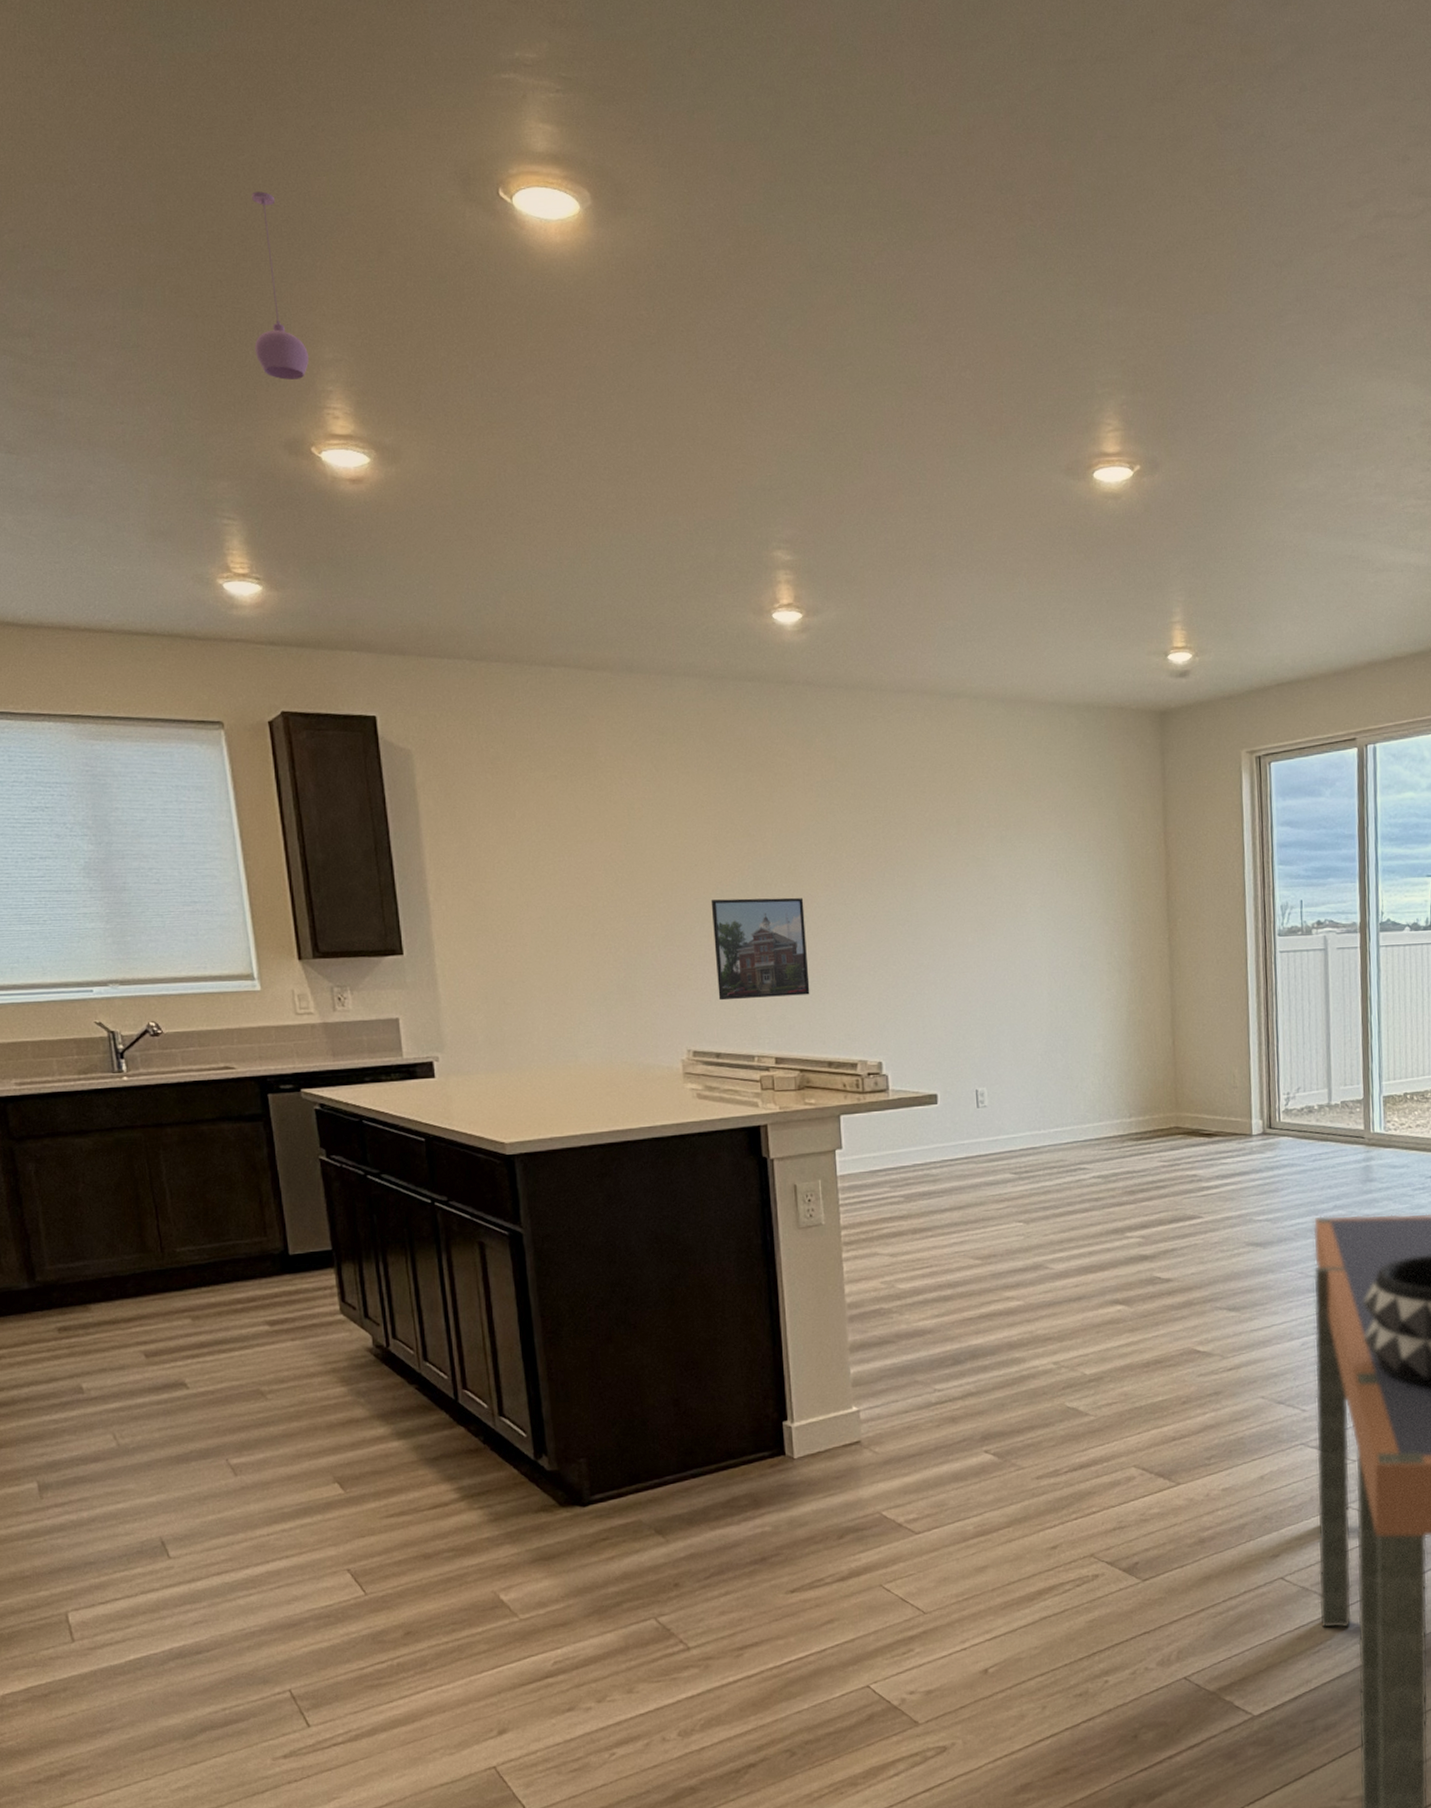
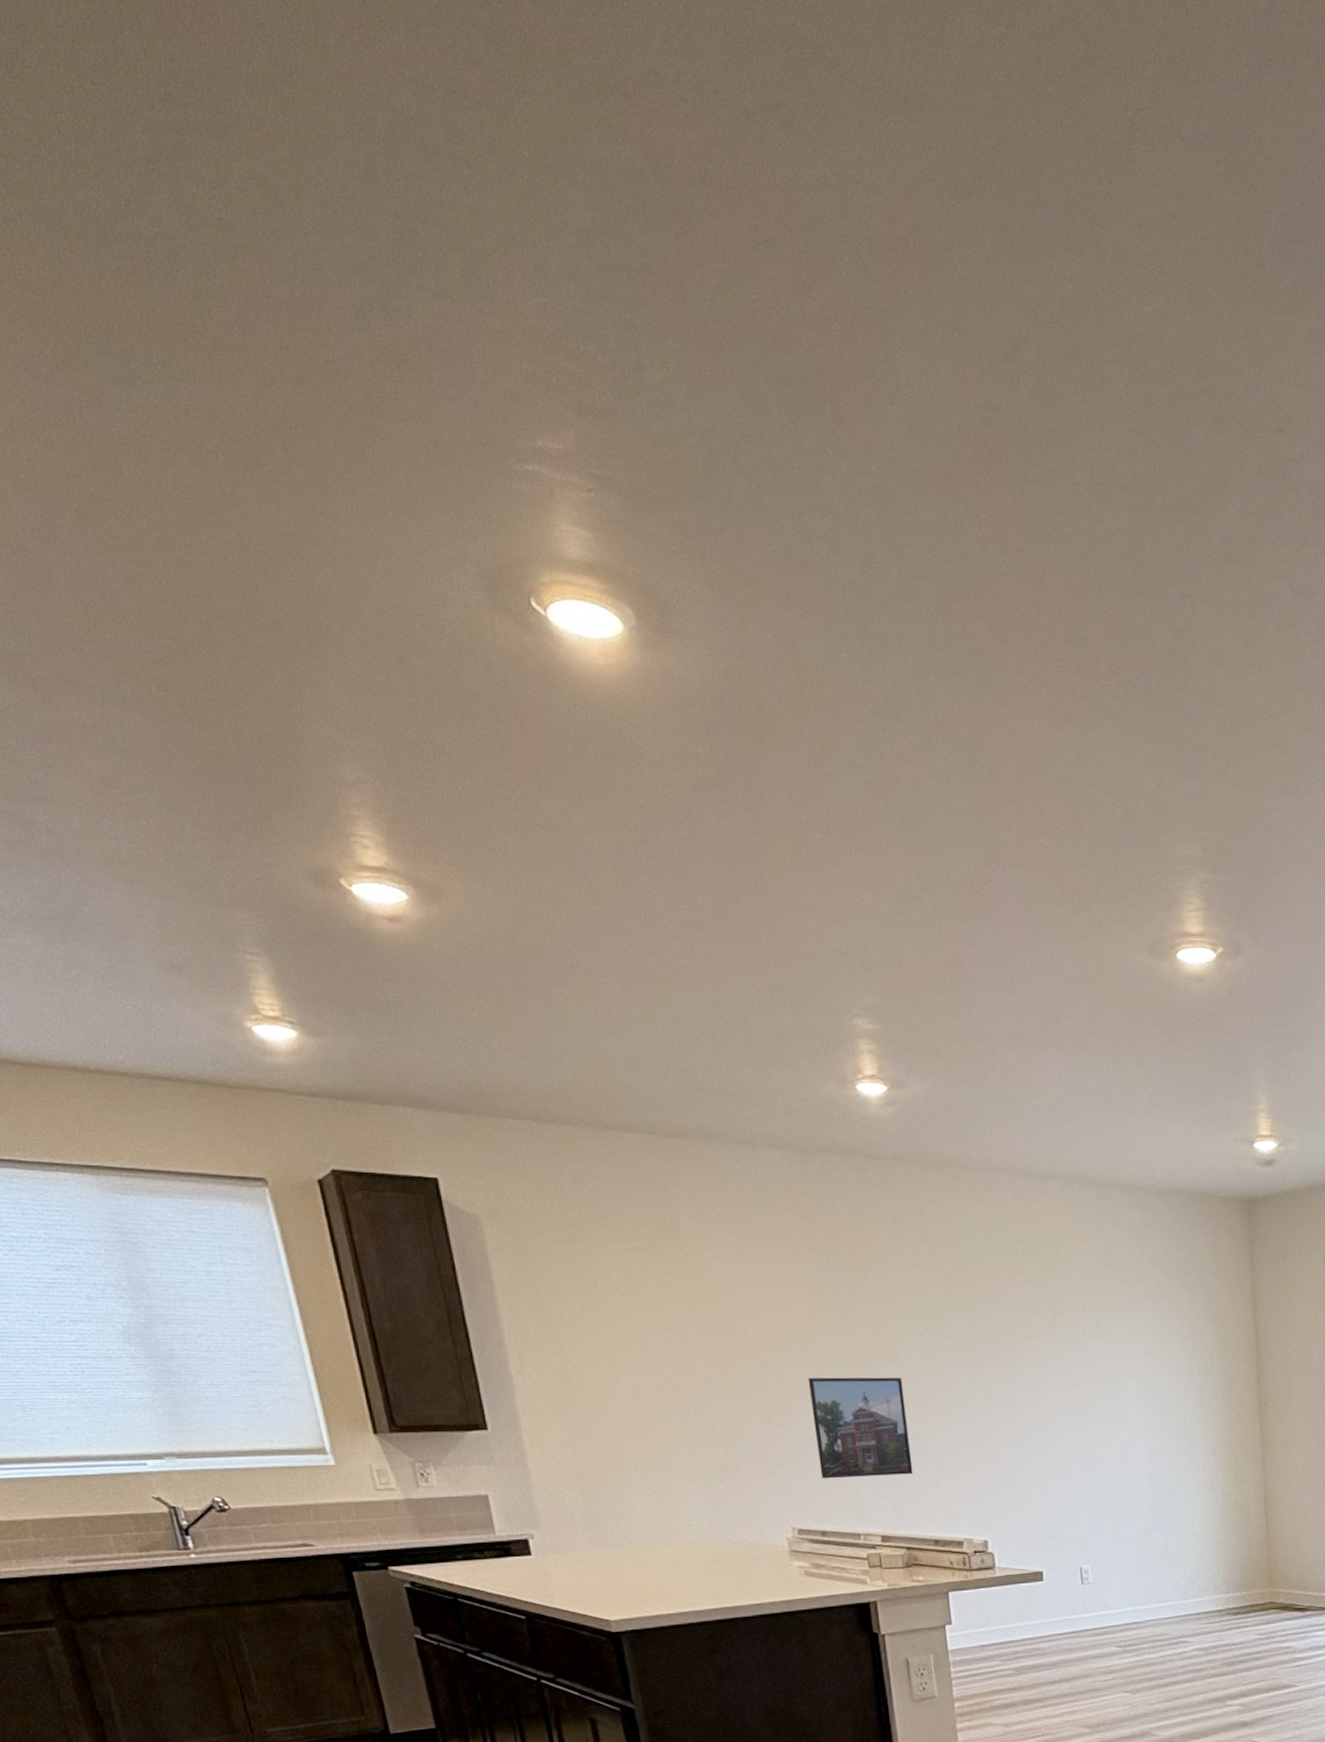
pendant light: present [251,191,309,380] -> none [243,578,328,801]

